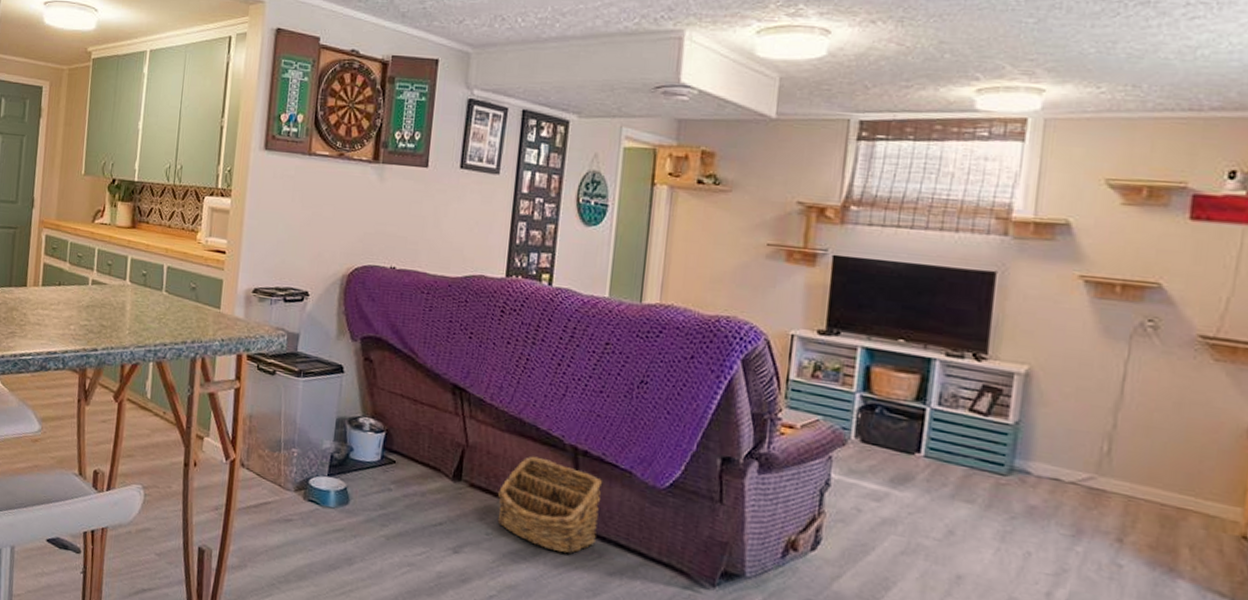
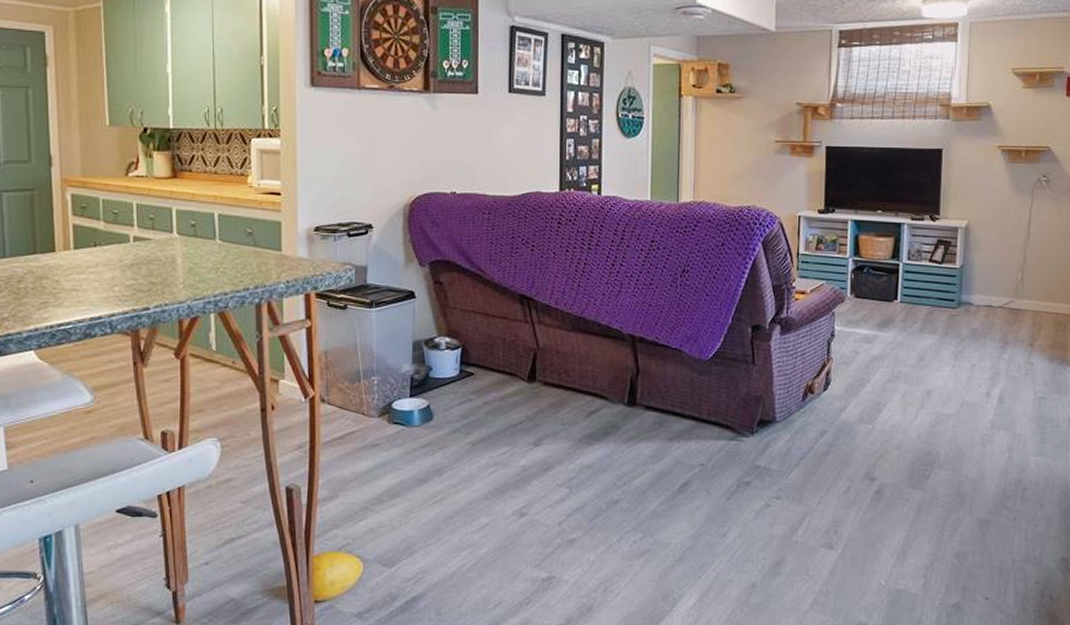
basket: present [497,456,602,553] -> none [570,349,657,429]

